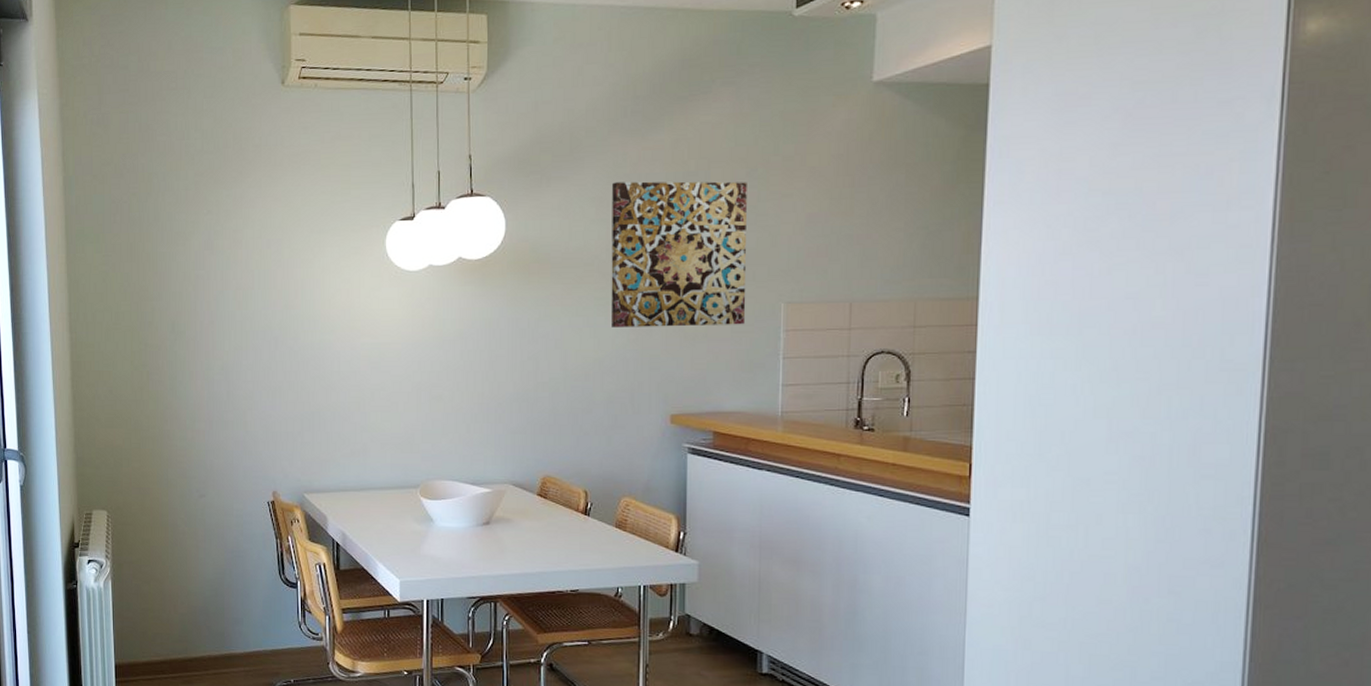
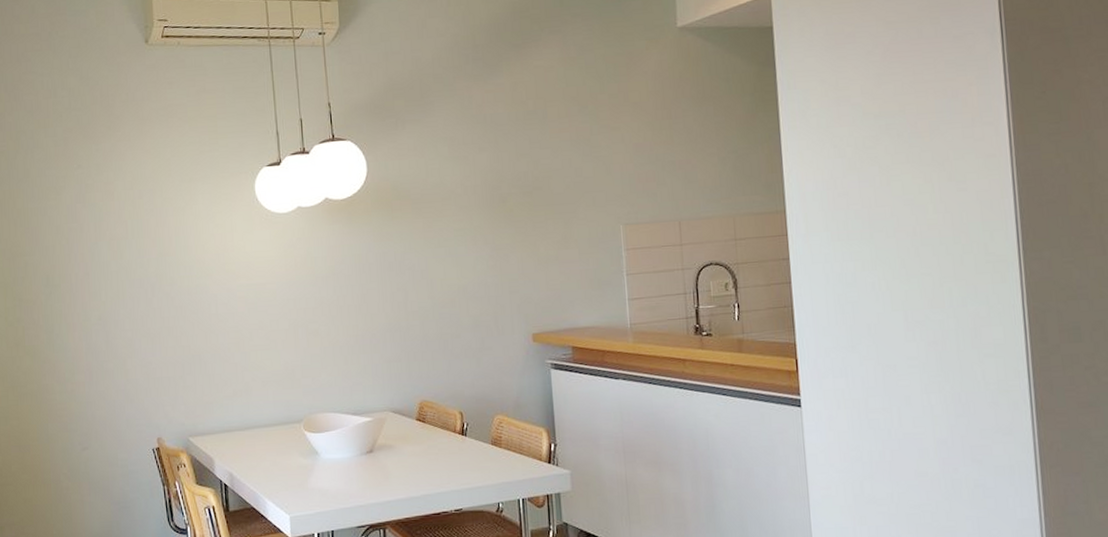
wall art: present [610,181,747,328] -> none [461,118,591,256]

